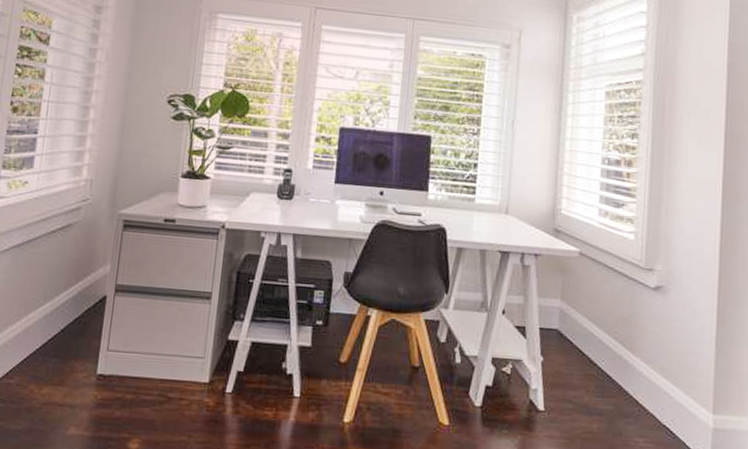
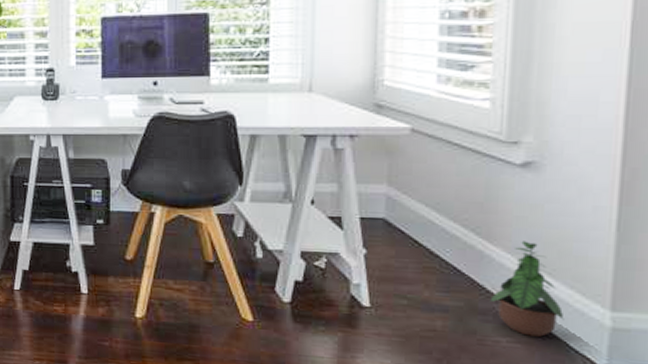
potted plant: none [632,352,683,437] -> present [490,241,564,337]

